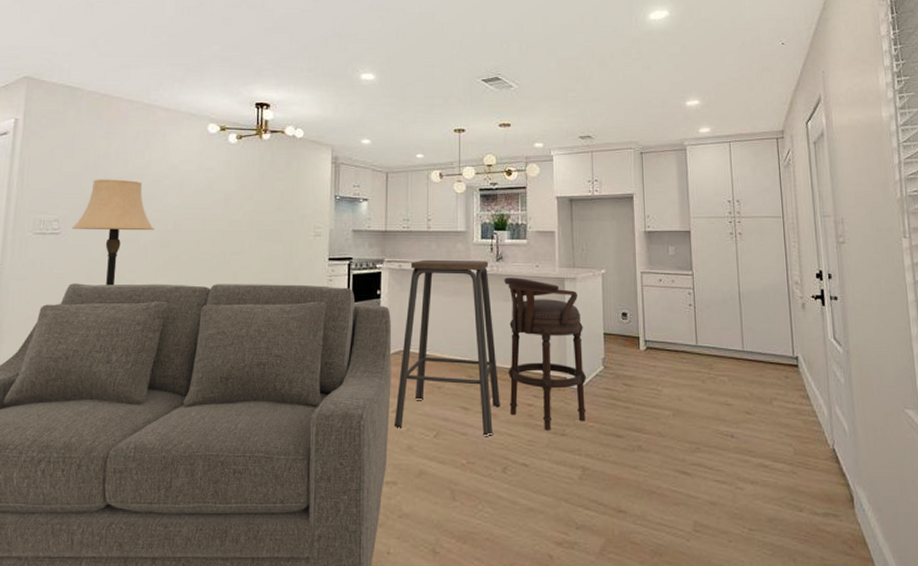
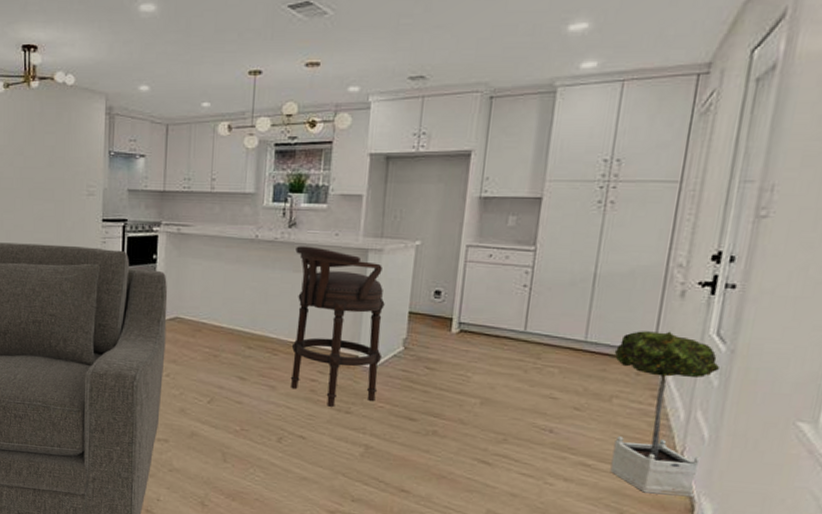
bar stool: present [395,259,500,437] -> none [168,223,281,408]
potted tree: none [765,338,851,488] -> present [610,331,720,498]

